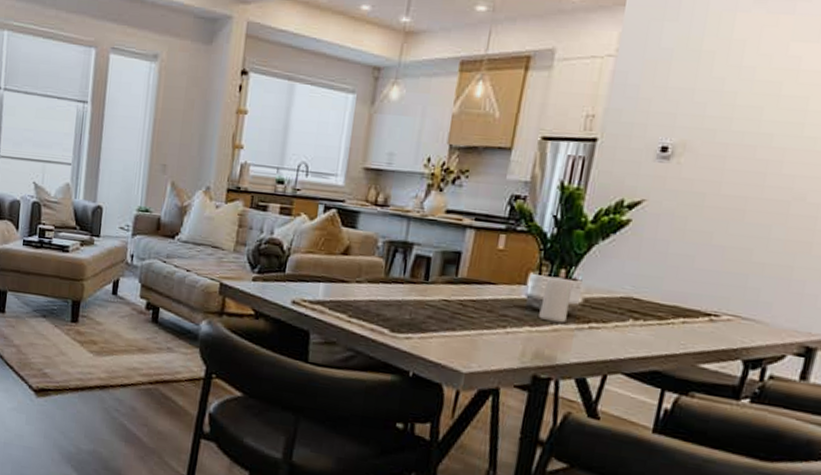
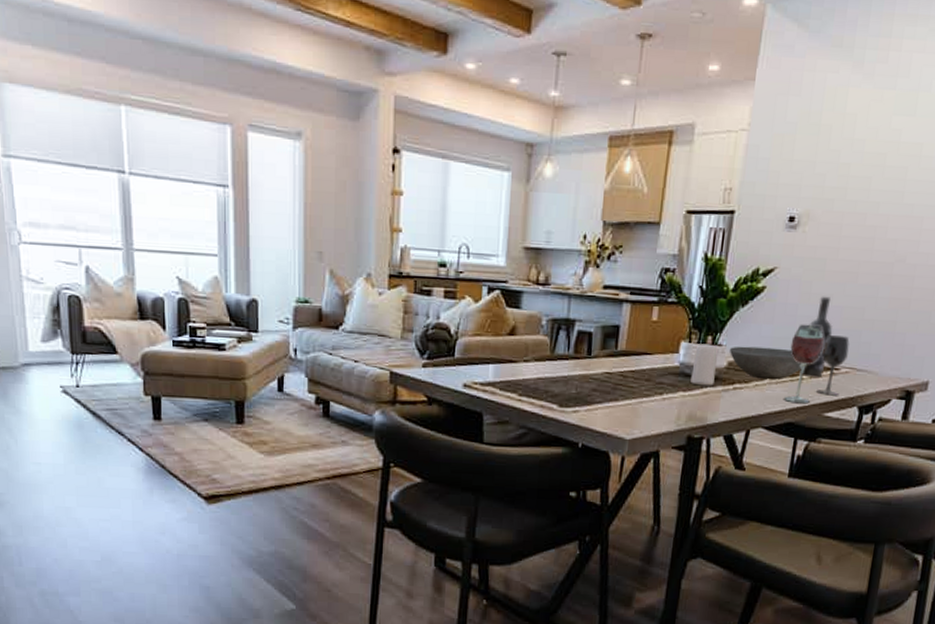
bowl: none [586,282,673,323] -> present [730,346,802,380]
wineglass: none [649,262,702,352] -> present [784,324,825,404]
wine bottle: none [670,233,713,325] -> present [800,296,833,379]
wine glass: none [690,277,733,346] -> present [816,335,850,396]

